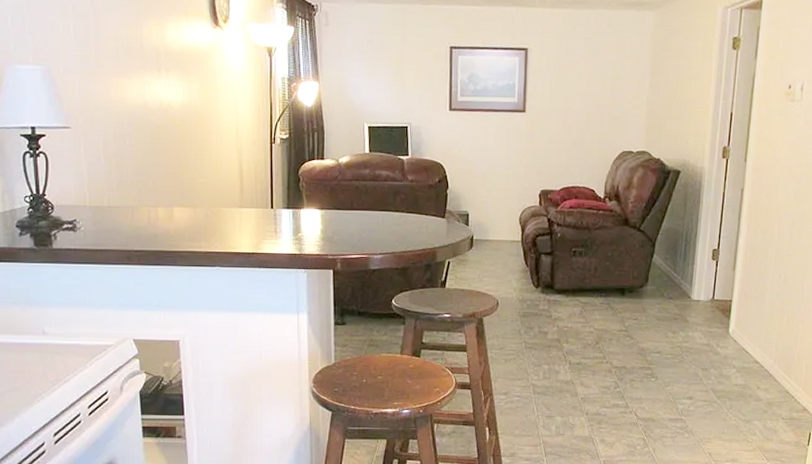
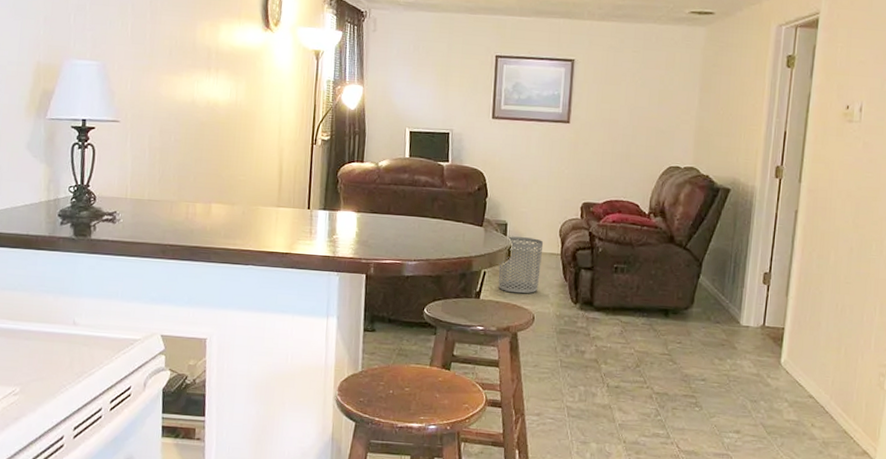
waste bin: none [462,226,505,281] -> present [498,236,544,294]

